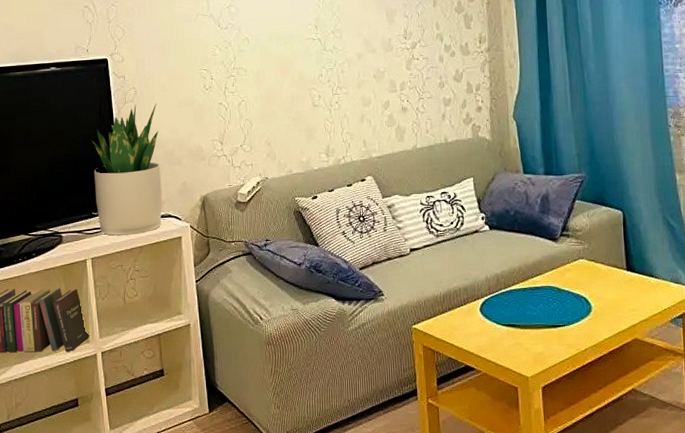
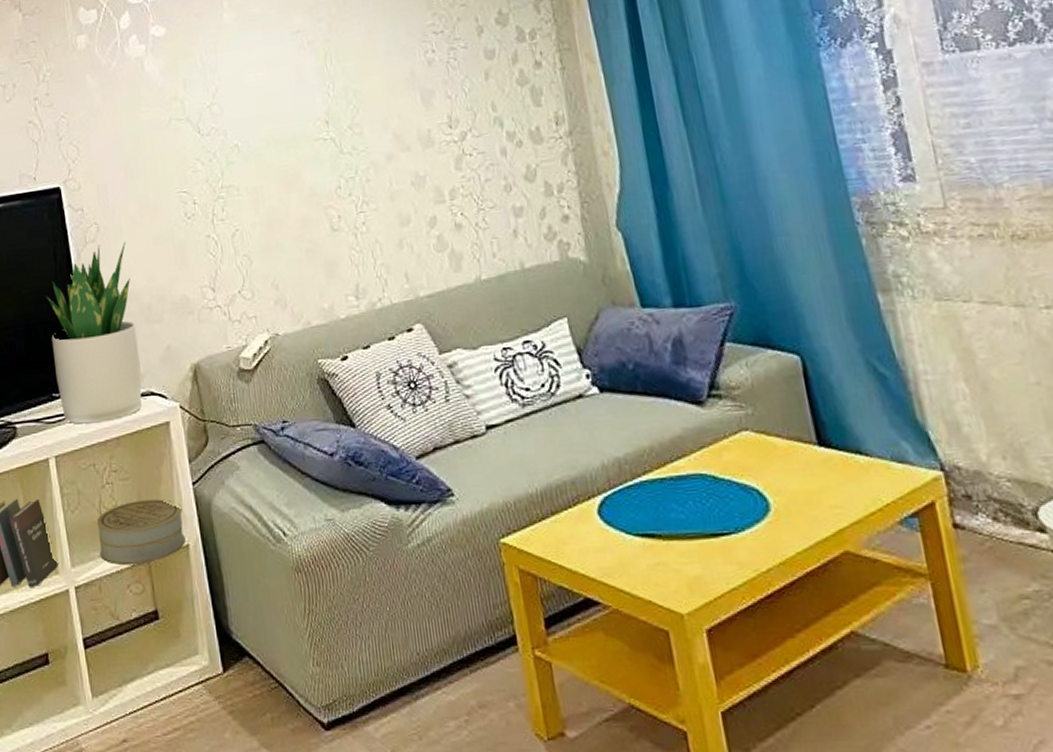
decorative box: none [121,292,188,338] -> present [97,499,186,566]

